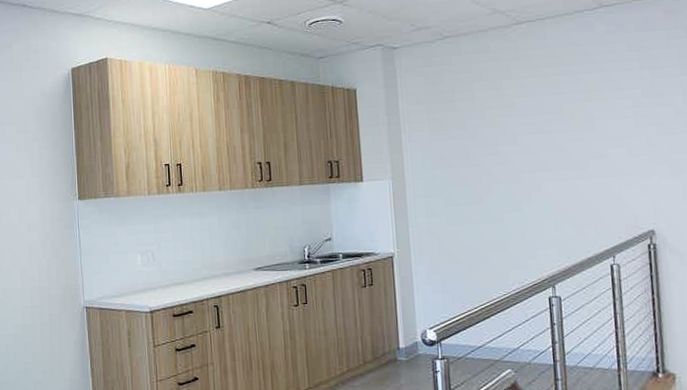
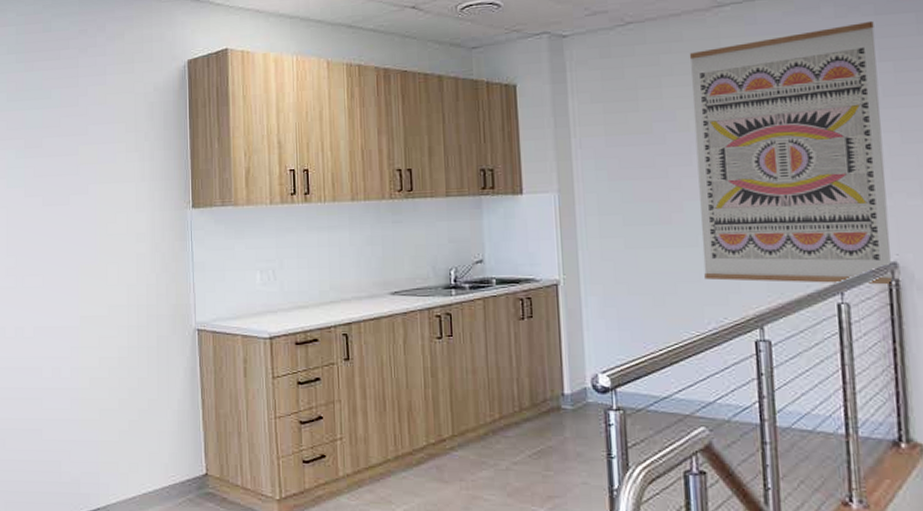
wall art: none [494,36,652,249] -> present [689,20,893,285]

